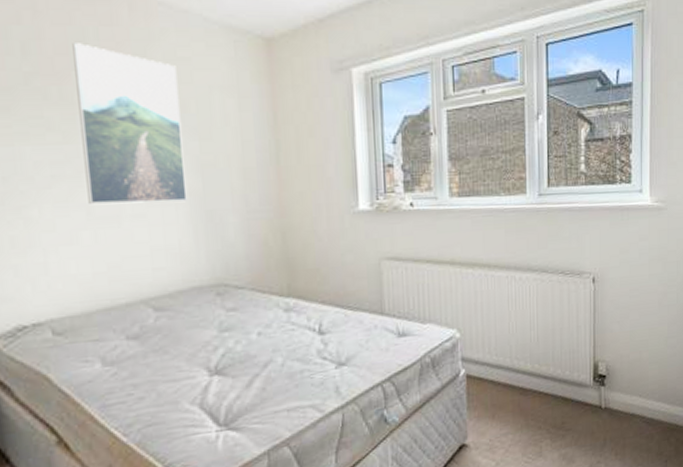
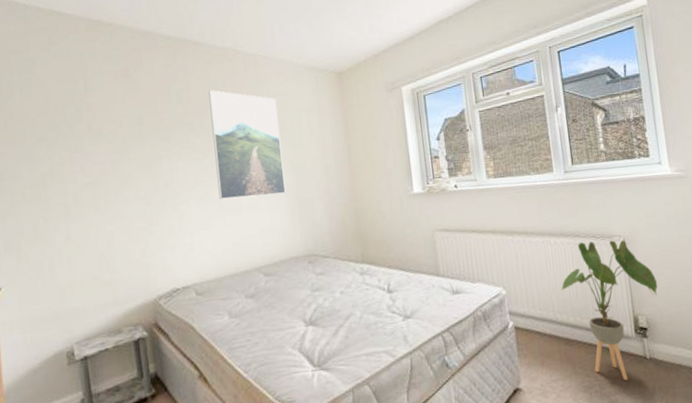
house plant: none [521,277,622,432] -> present [561,240,658,381]

